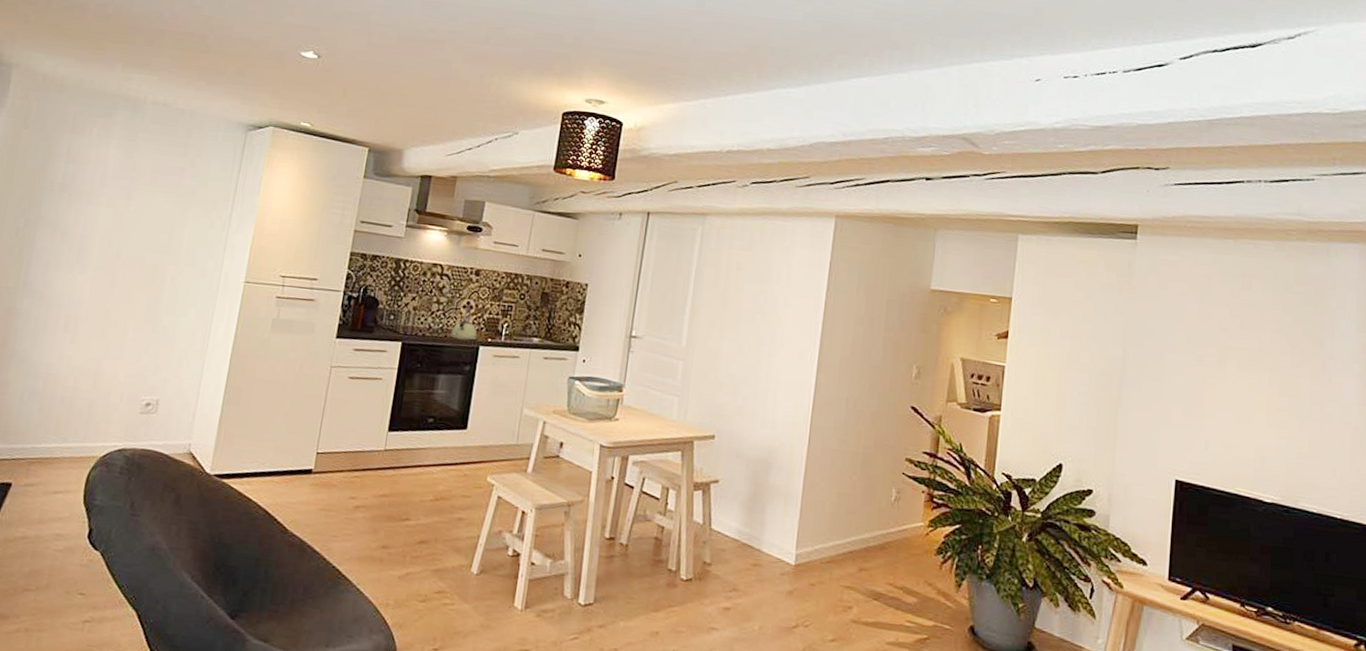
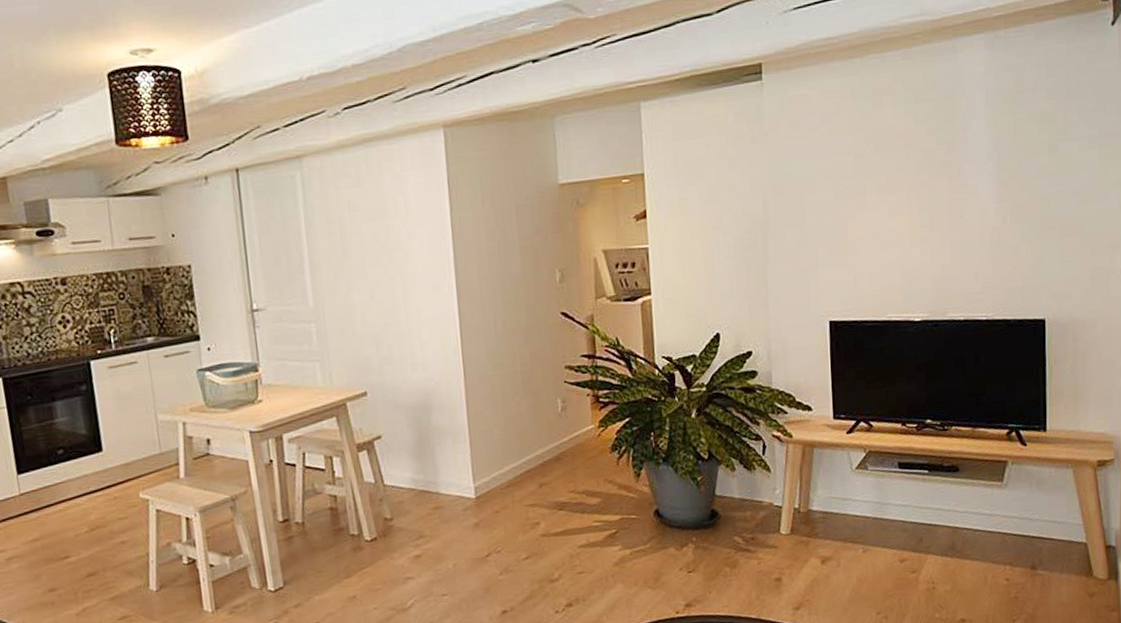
kettle: present [449,307,478,342] -> none [52,321,86,360]

